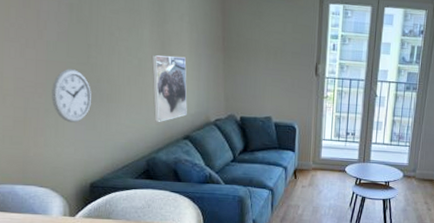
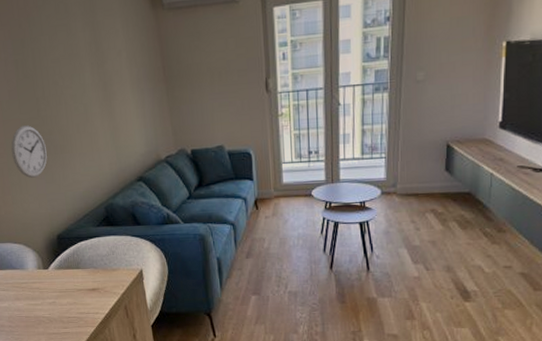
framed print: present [151,55,187,123] -> none [96,95,137,168]

